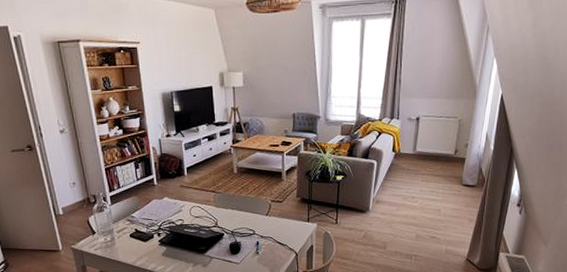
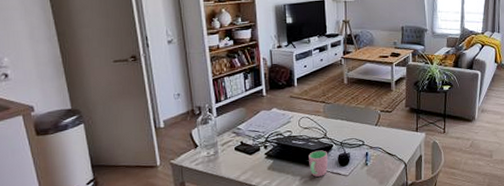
cup: none [200,238,219,264] -> present [309,150,328,177]

